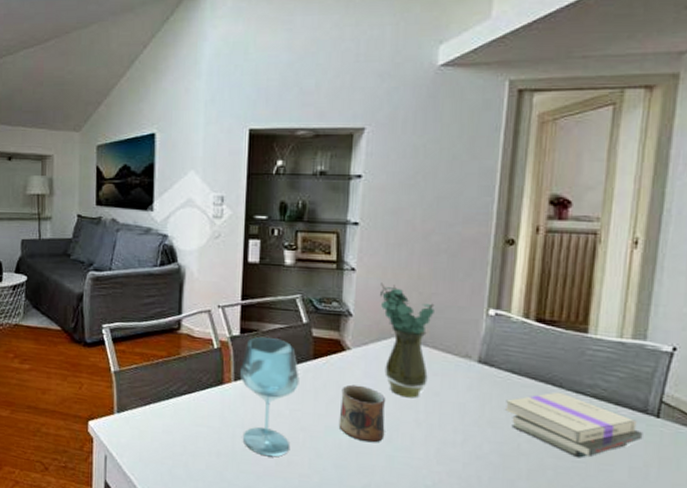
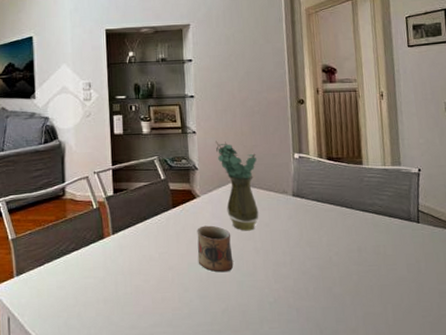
wine glass: present [239,337,300,457] -> none [115,194,164,297]
books: present [504,392,643,459] -> none [316,212,412,263]

